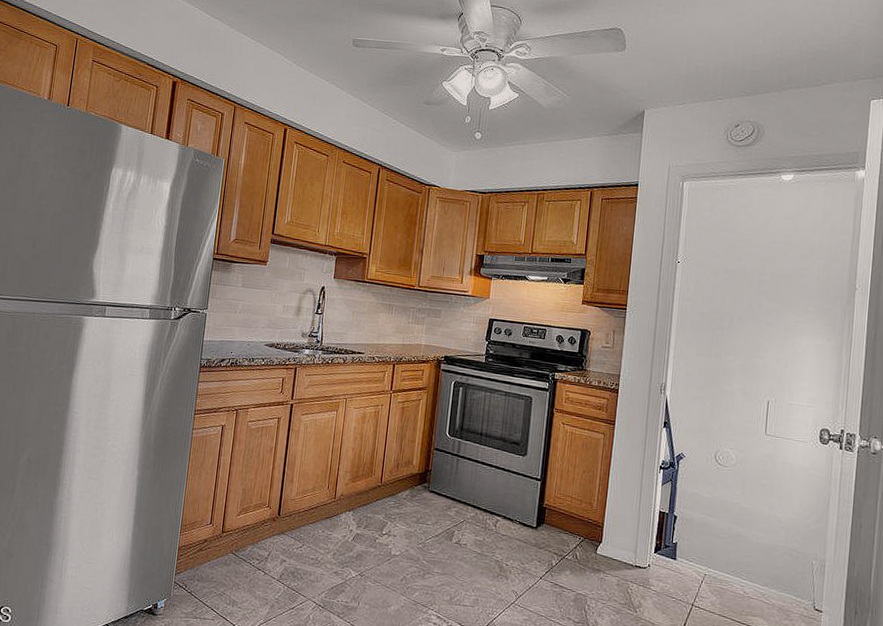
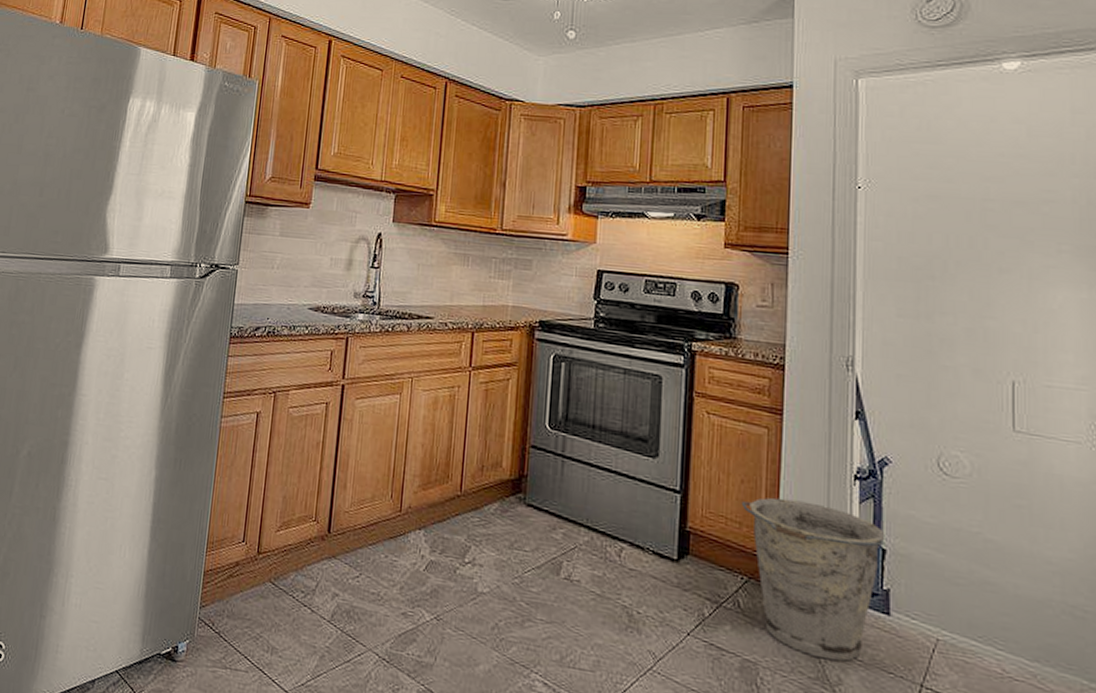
bucket: none [582,482,676,592] -> present [741,497,884,661]

